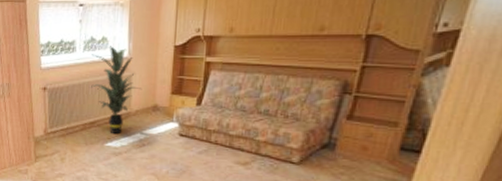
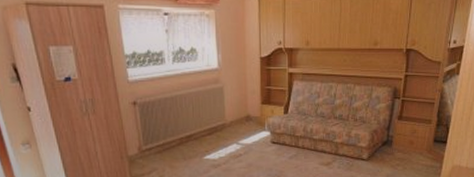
indoor plant: present [91,46,142,135] -> none [181,57,235,147]

